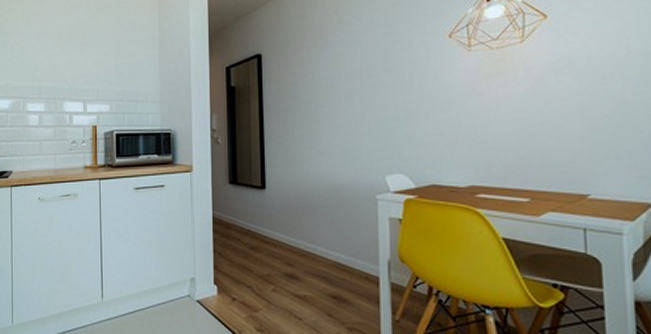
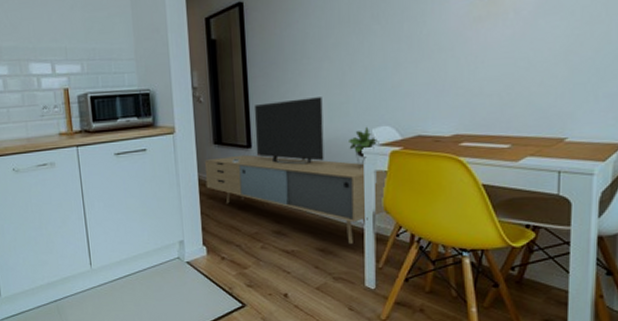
media console: none [219,143,404,293] -> present [204,97,388,244]

